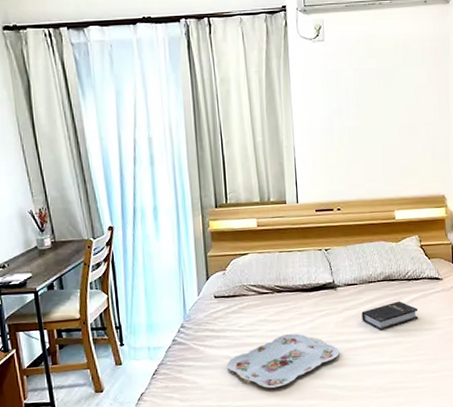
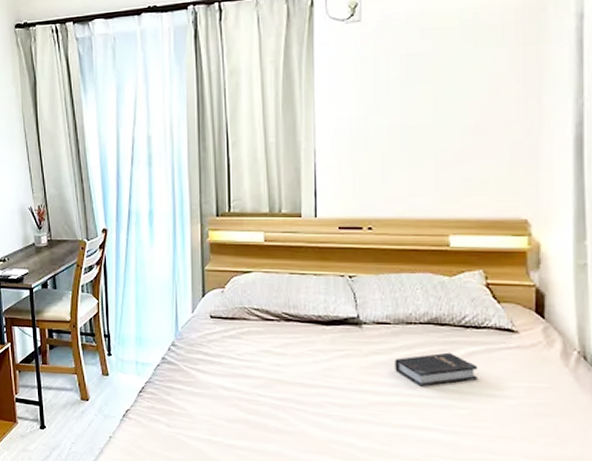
serving tray: present [227,333,340,389] -> none [220,372,362,433]

